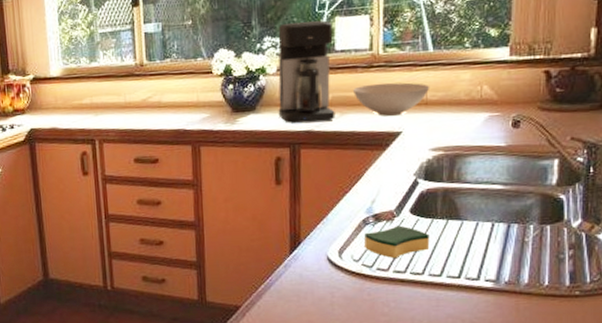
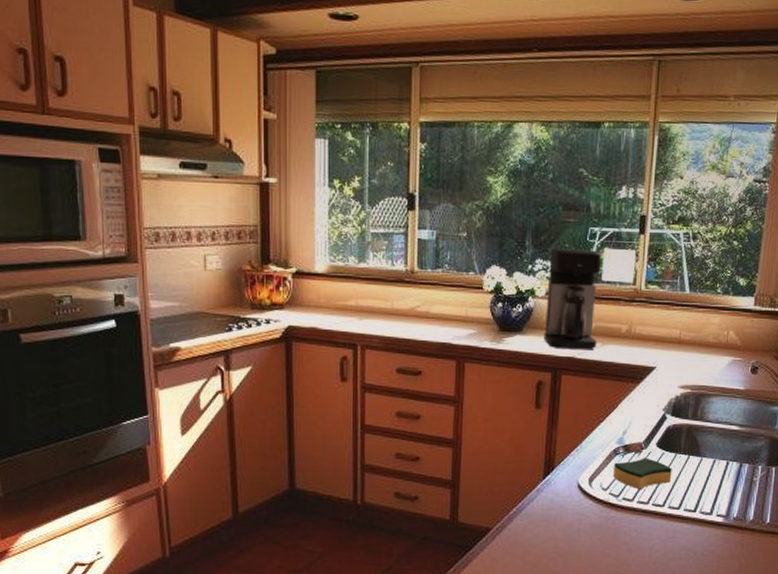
bowl: present [353,82,430,117] -> none [615,318,684,352]

